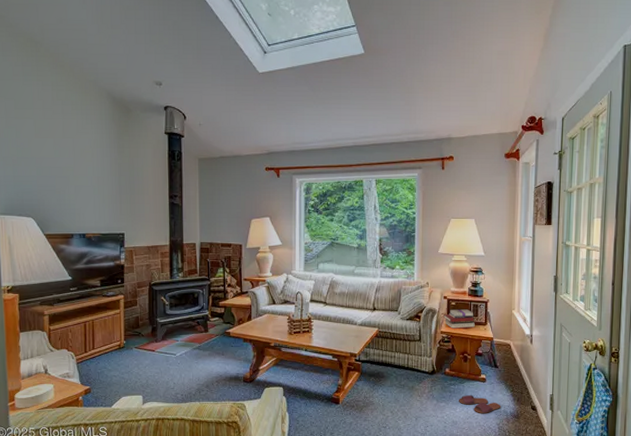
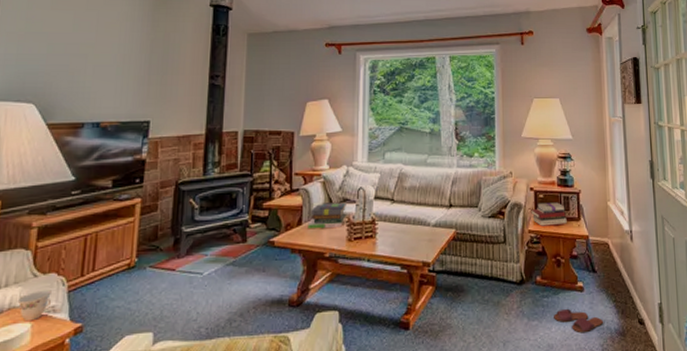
teacup: none [41,361,66,383] -> present [17,290,52,322]
books: none [256,303,288,324] -> present [307,202,347,230]

